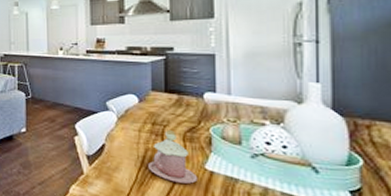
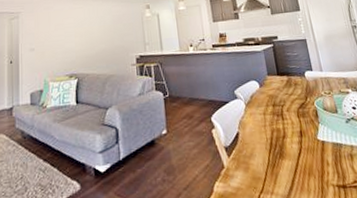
mug: present [148,130,199,184] -> none [276,109,315,159]

